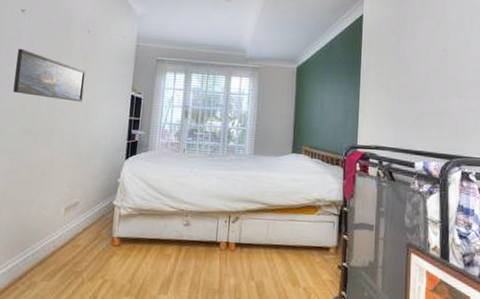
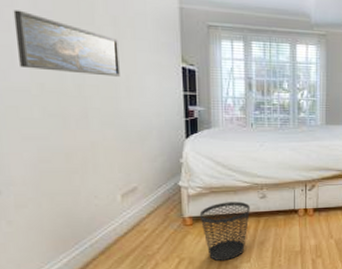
wastebasket: none [126,225,174,289] -> present [199,201,250,261]

